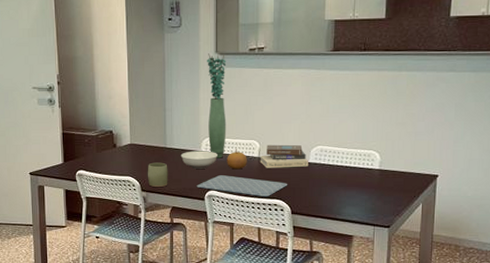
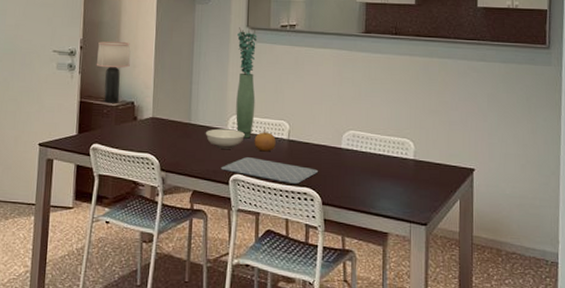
table lamp: none [74,74,106,133] -> present [96,41,130,103]
mug: present [147,162,168,188] -> none [168,139,191,168]
books: present [260,144,308,168] -> none [289,126,340,153]

